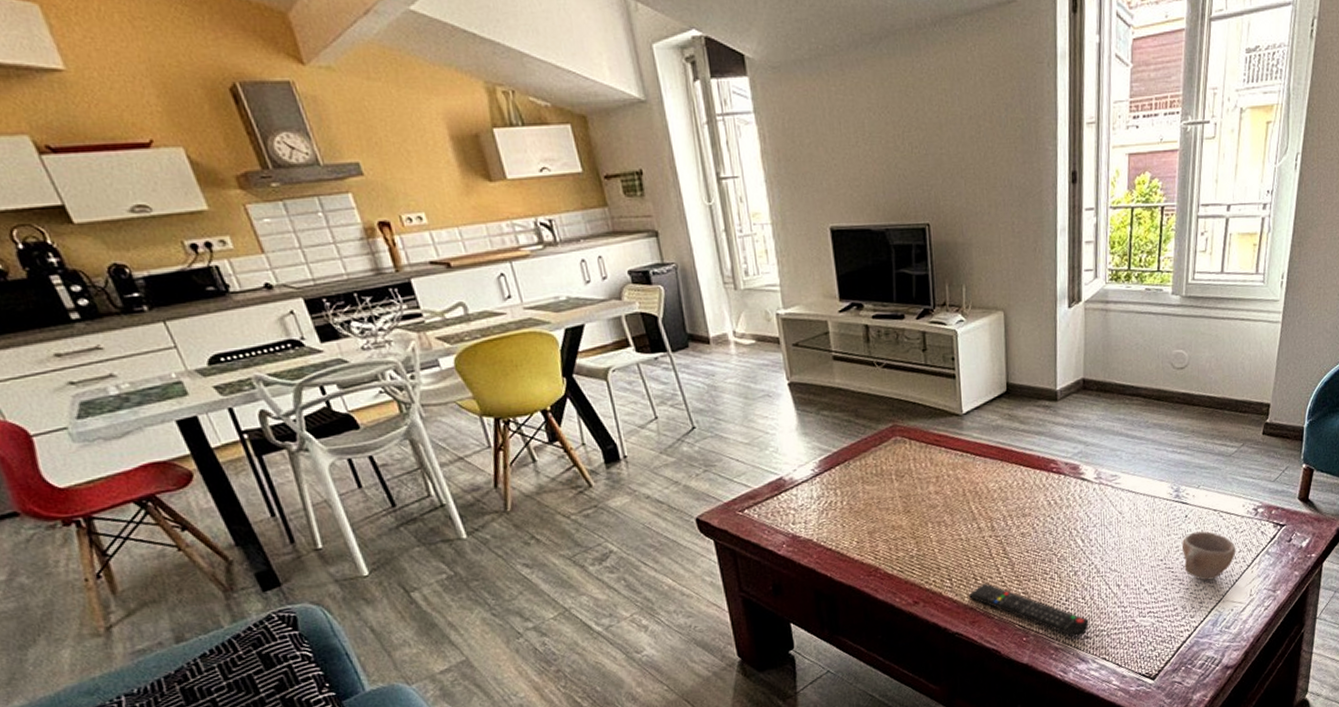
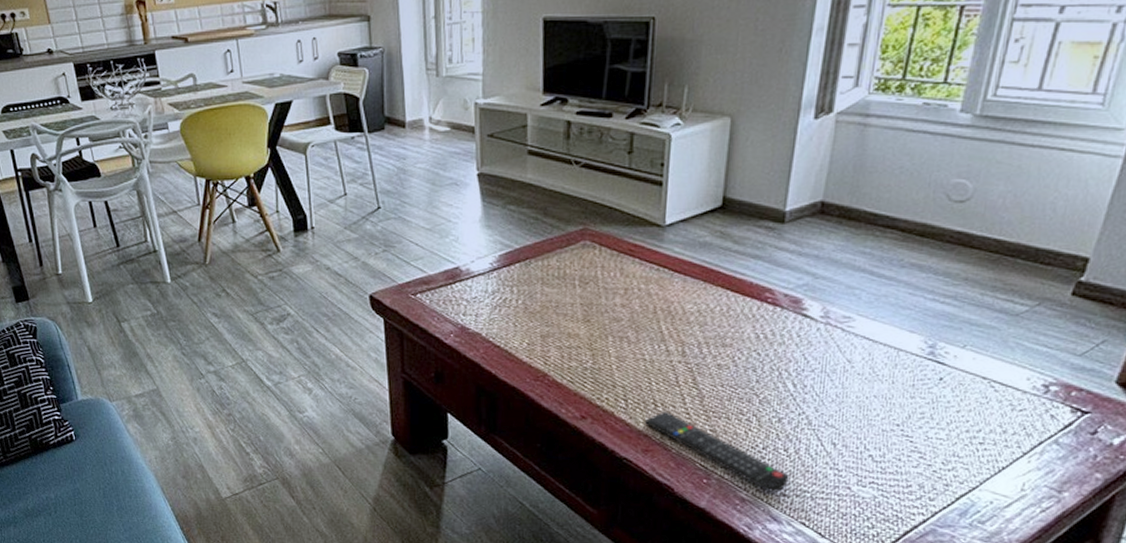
cup: present [1182,531,1236,581] -> none [929,399,1009,461]

